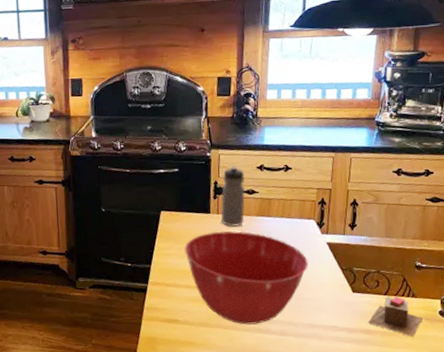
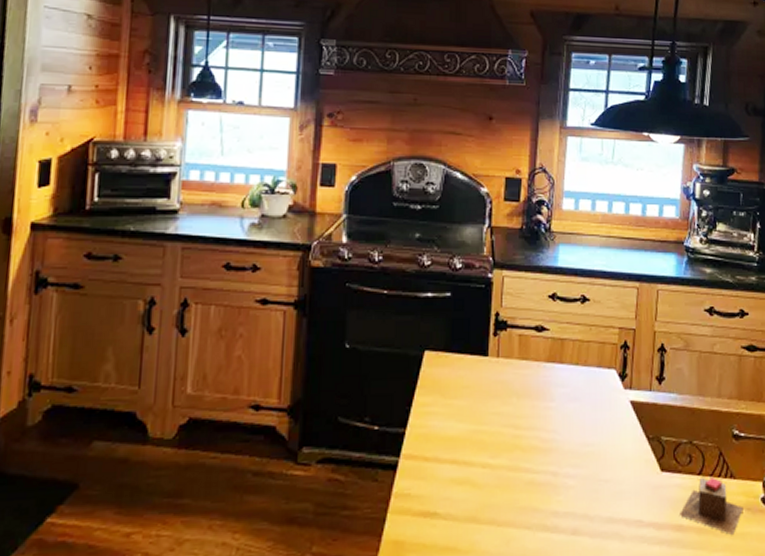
mixing bowl: present [184,231,308,325] -> none [452,381,608,520]
water bottle: present [220,165,245,227] -> none [501,291,533,376]

